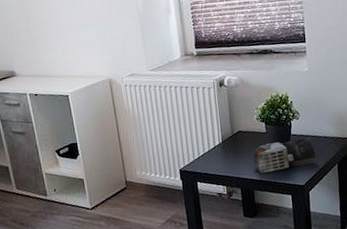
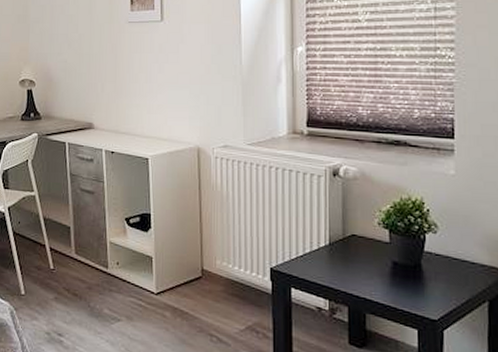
book: present [253,137,316,173] -> none [369,256,458,295]

